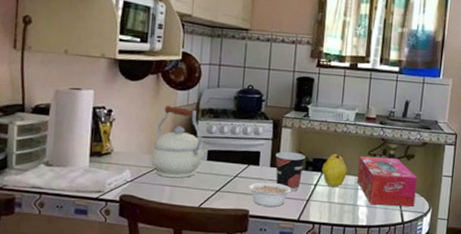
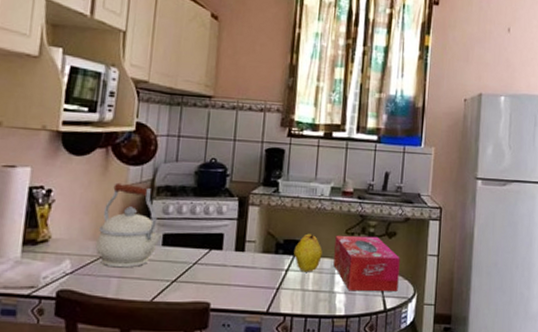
legume: present [249,181,292,207] -> none [210,268,260,297]
cup: present [275,151,306,192] -> none [241,232,276,279]

